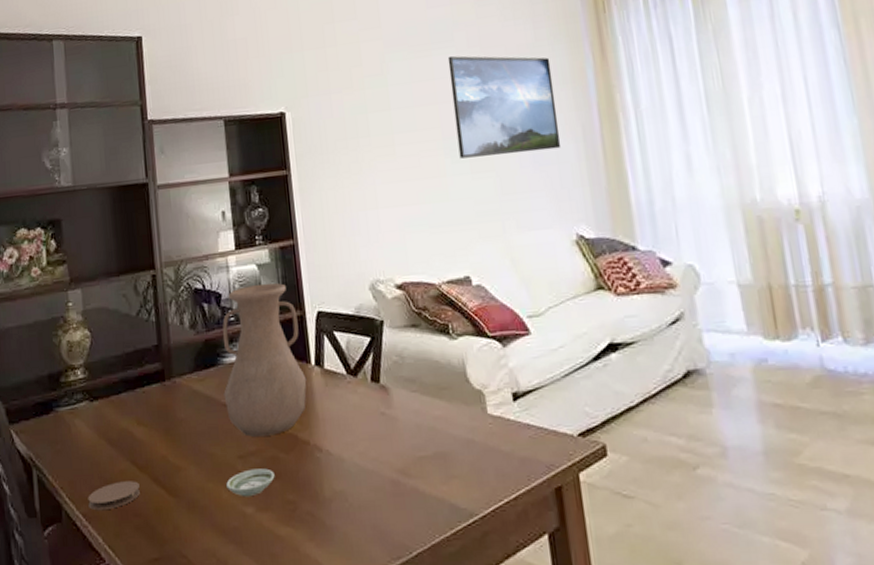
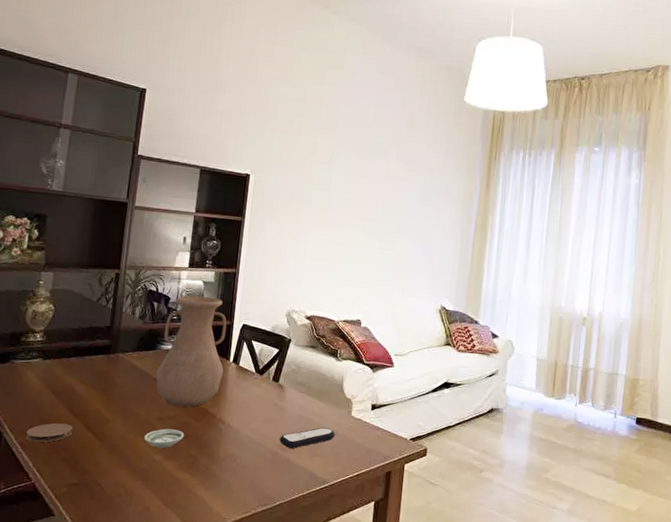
remote control: none [398,436,472,473] -> present [279,427,335,449]
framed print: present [447,55,561,159] -> none [372,163,451,245]

